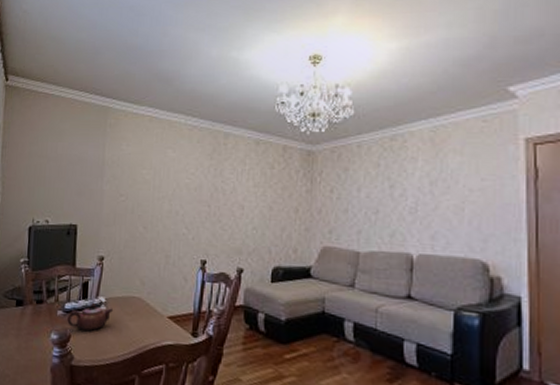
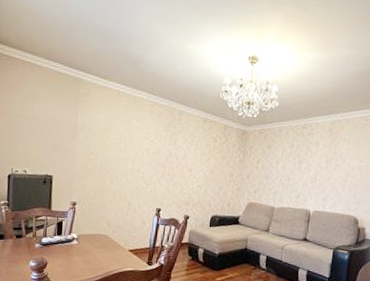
teapot: present [67,303,114,332] -> none [44,238,84,260]

